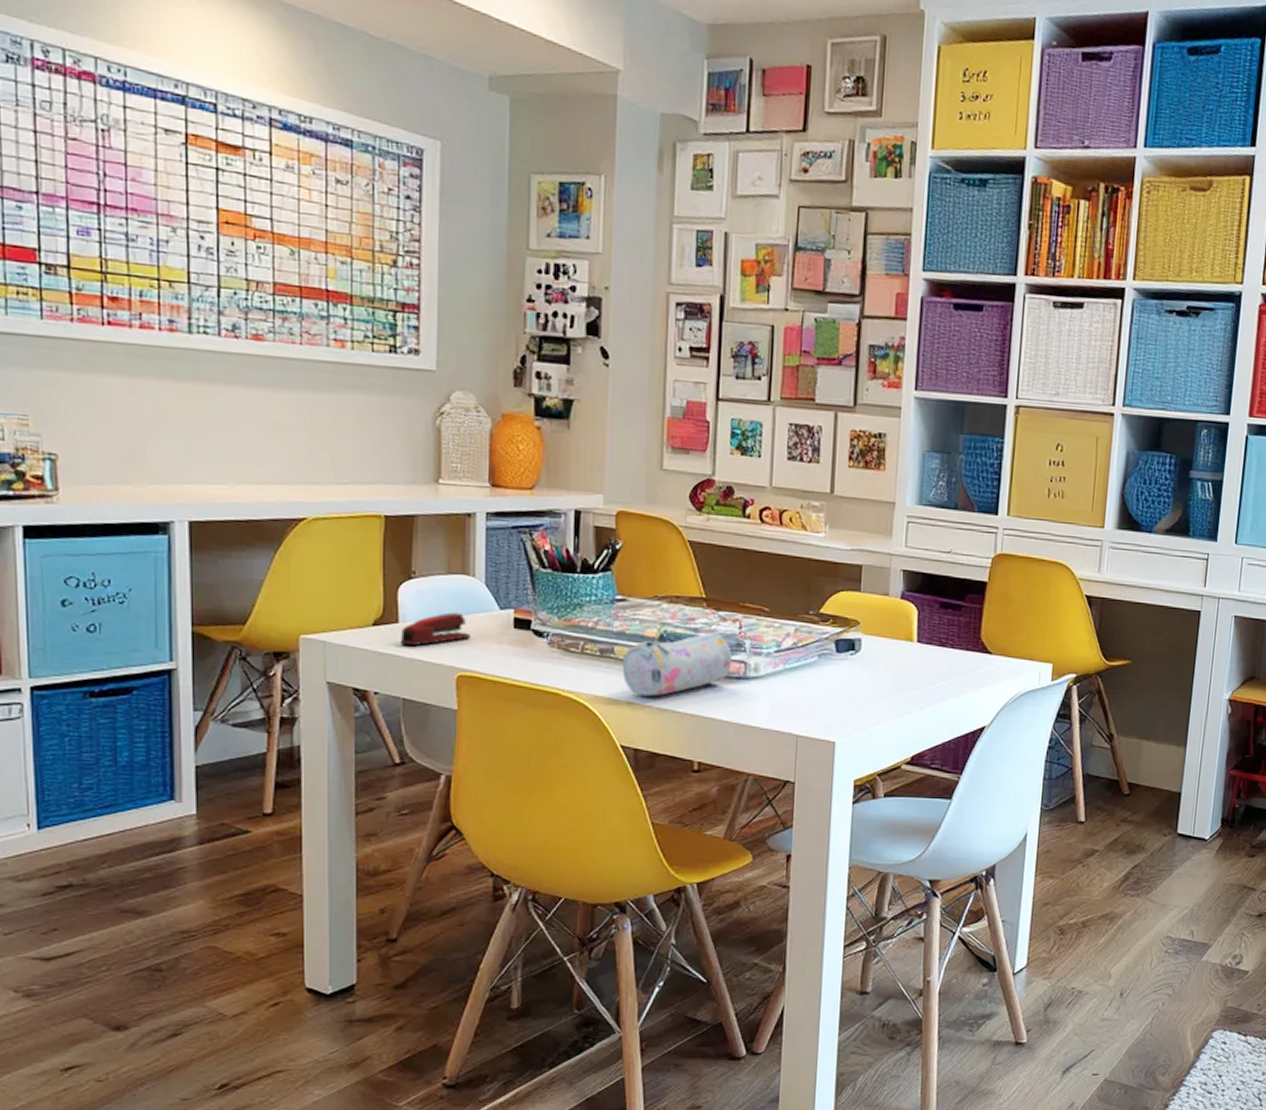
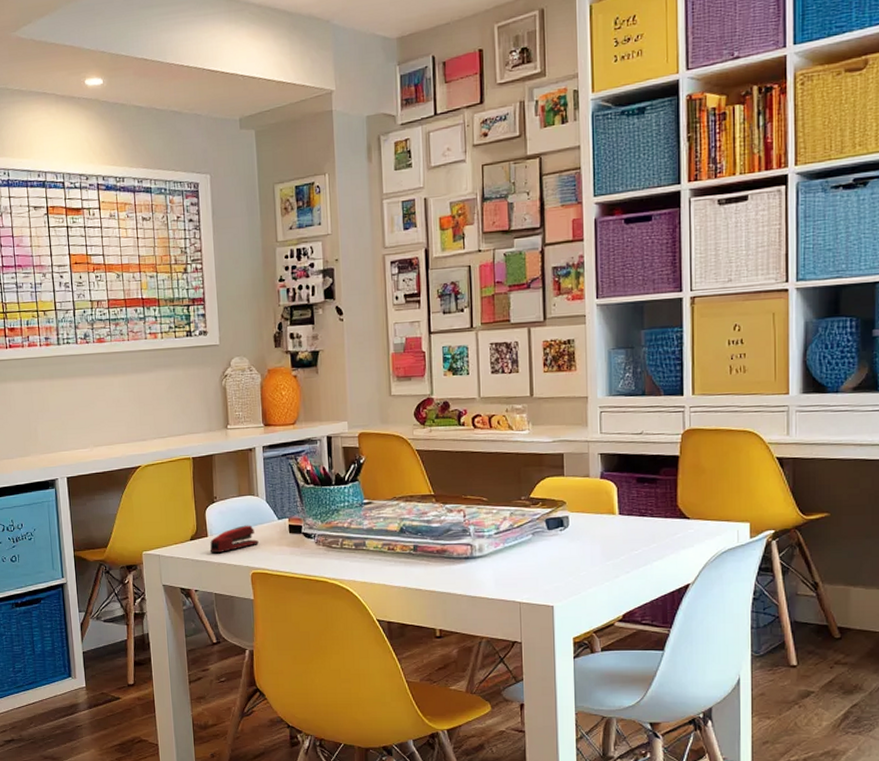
pencil case: present [622,632,733,697] -> none [372,522,461,579]

